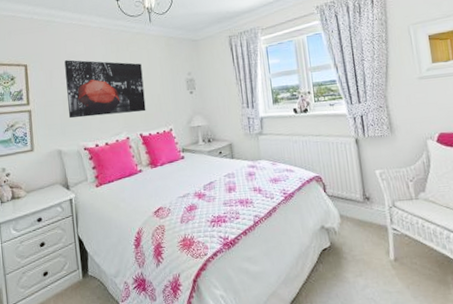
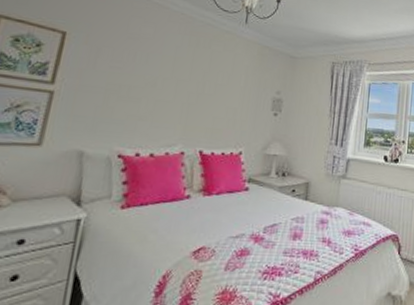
wall art: present [64,60,146,119] -> none [107,40,223,125]

